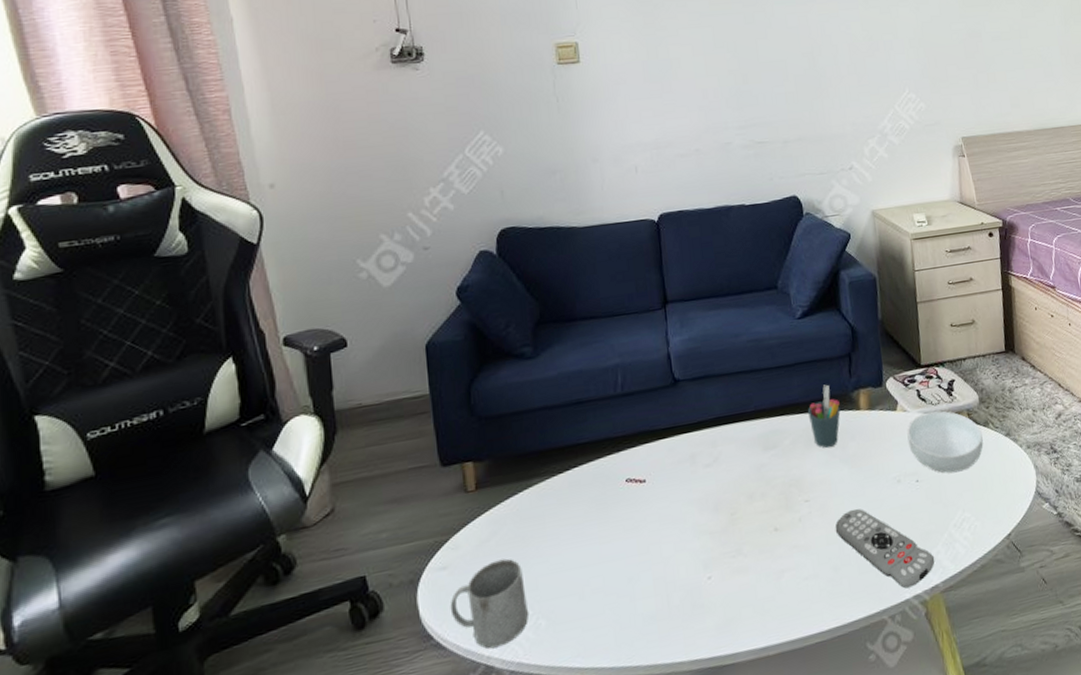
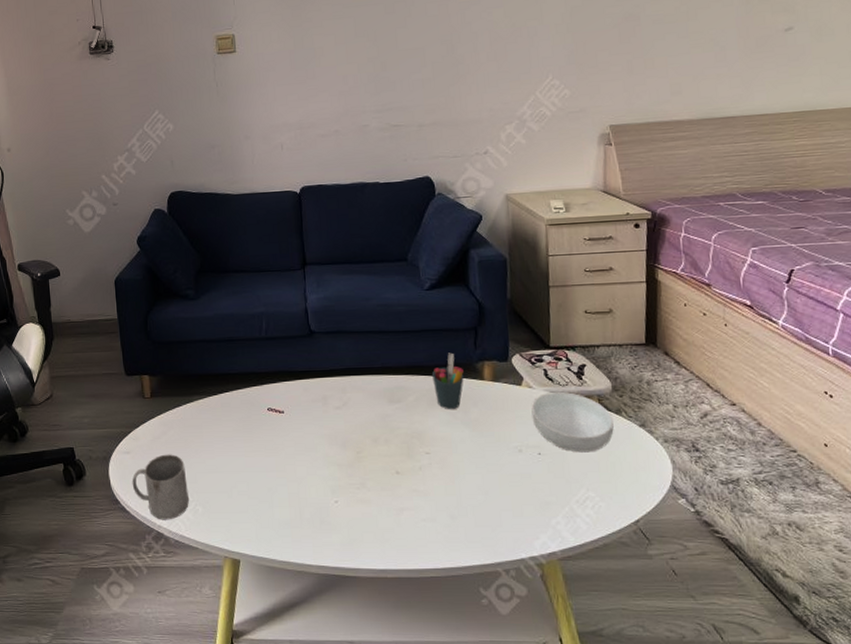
remote control: present [835,508,935,589] -> none [453,468,554,549]

